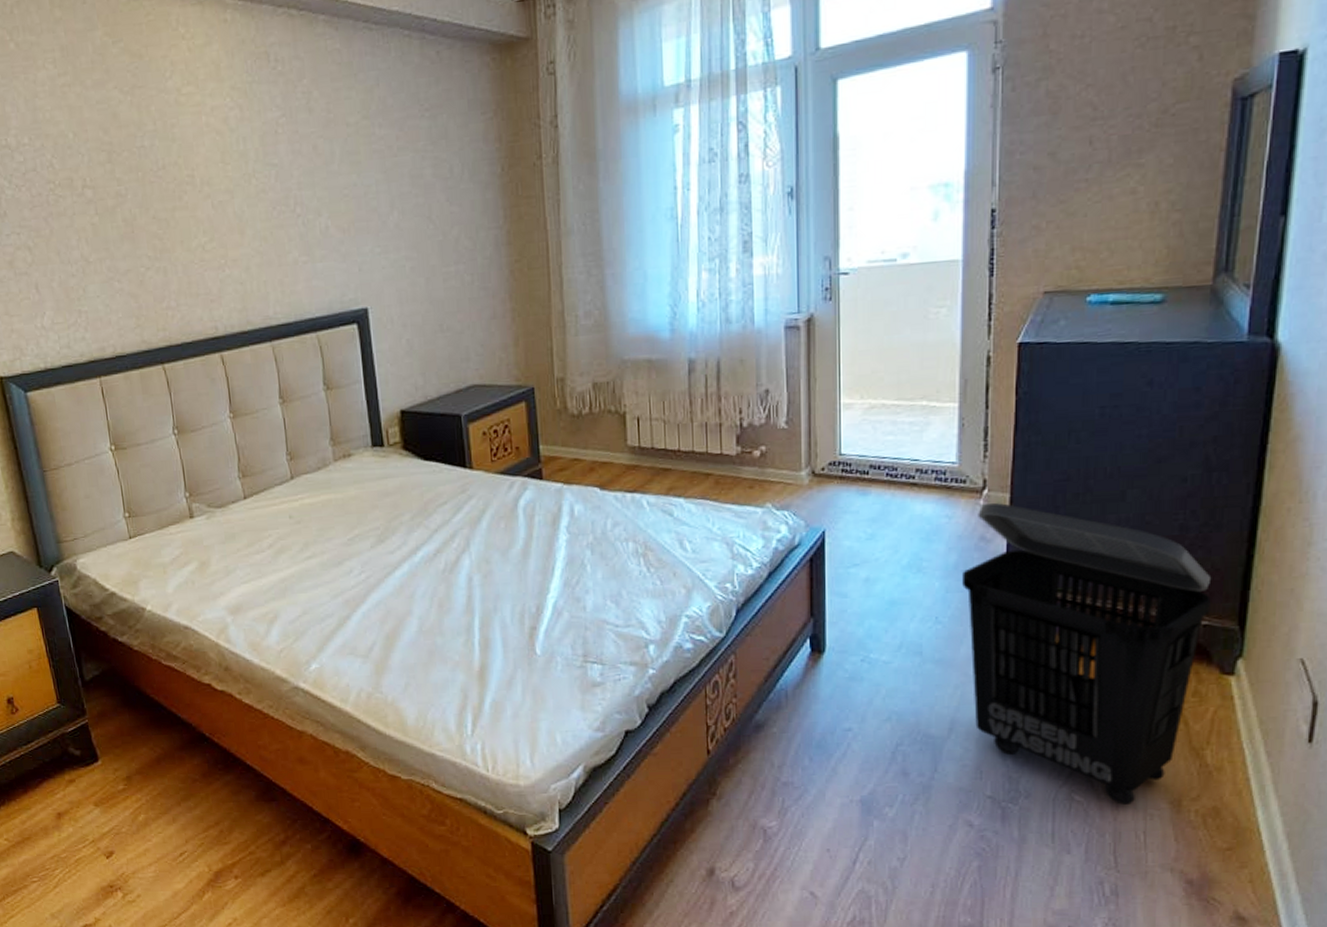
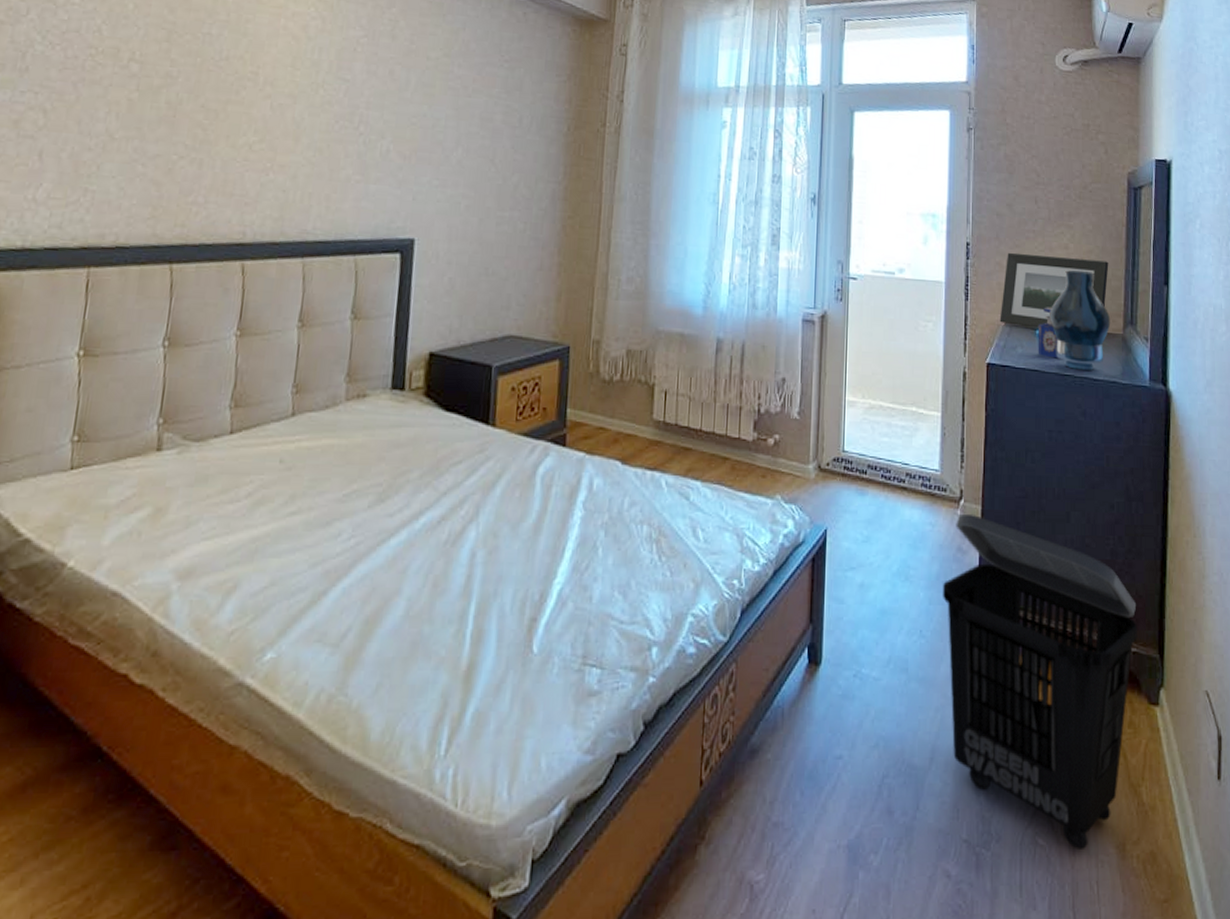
picture frame: none [1036,199,1196,296] -> present [999,252,1109,328]
perfume bottle: none [1088,267,1119,326] -> present [1038,307,1060,359]
vase: none [1106,216,1195,335] -> present [1050,270,1111,370]

